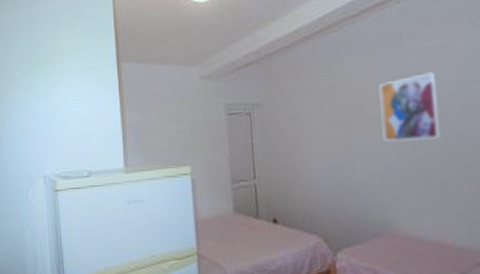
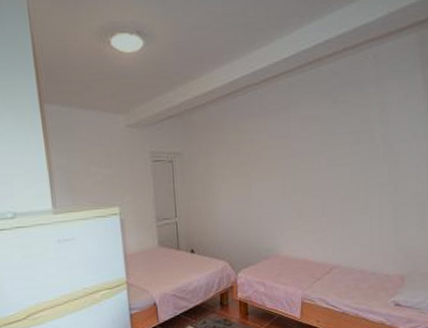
wall art: present [378,72,441,142] -> none [271,135,310,188]

